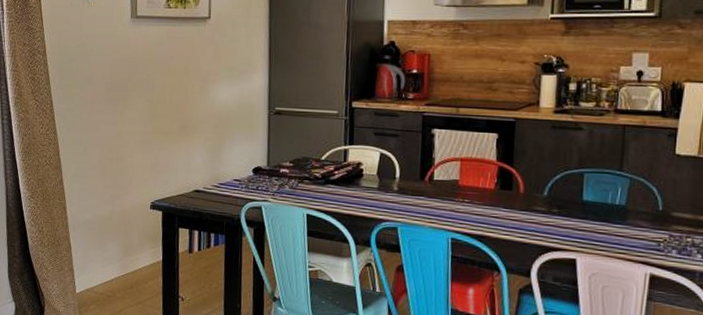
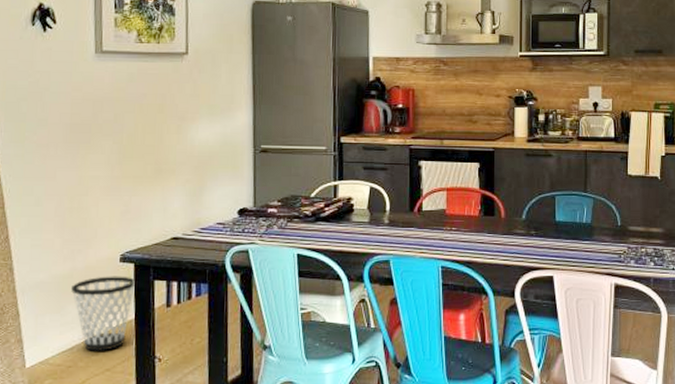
wastebasket: none [111,220,163,286] -> present [71,276,135,351]

